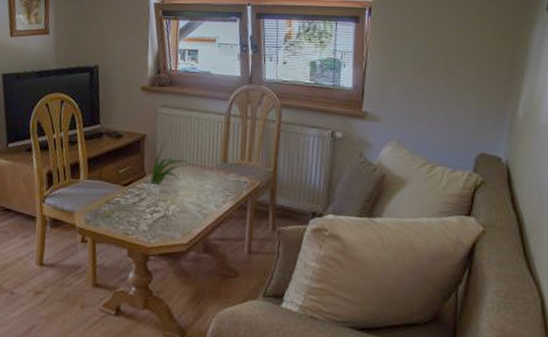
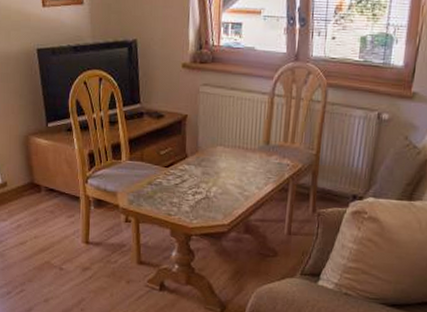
plant: present [151,143,192,186] -> none [192,123,235,167]

